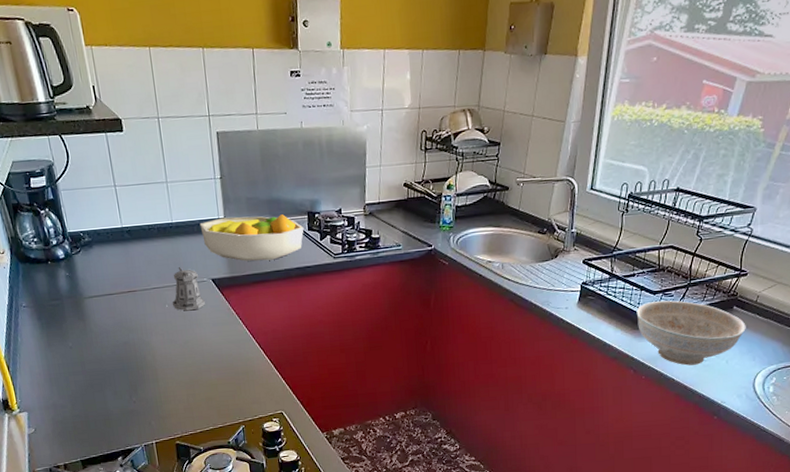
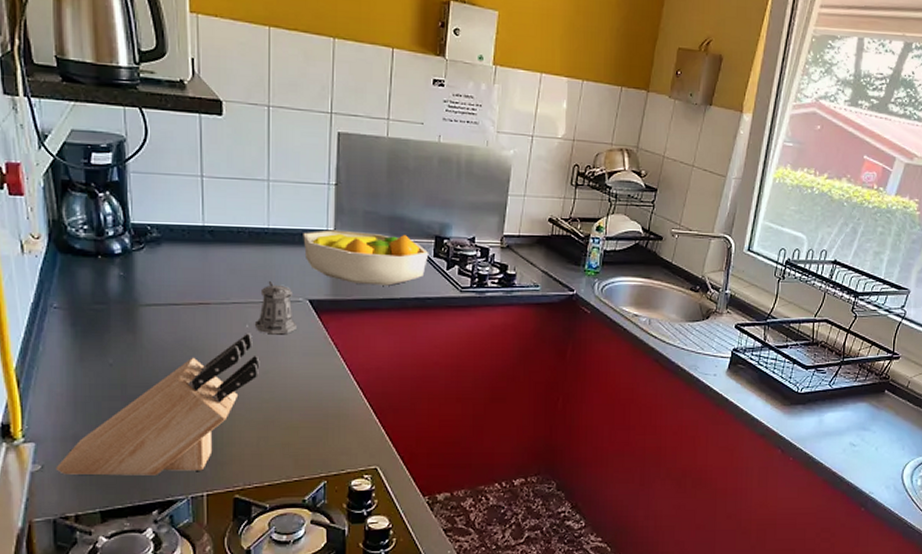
knife block: none [44,311,181,434] -> present [56,333,260,476]
decorative bowl: present [636,300,746,366] -> none [787,376,897,450]

